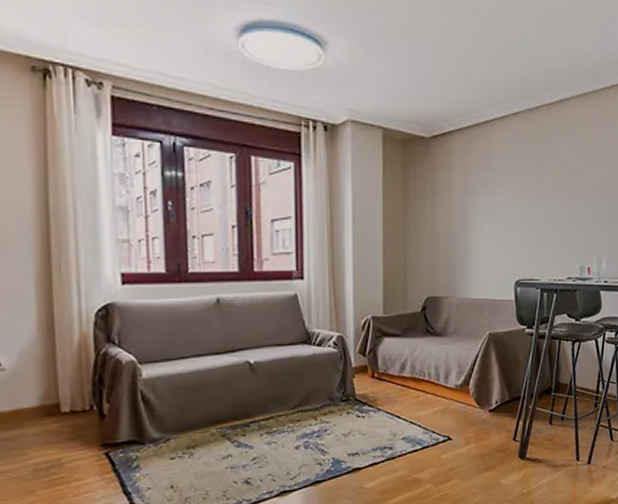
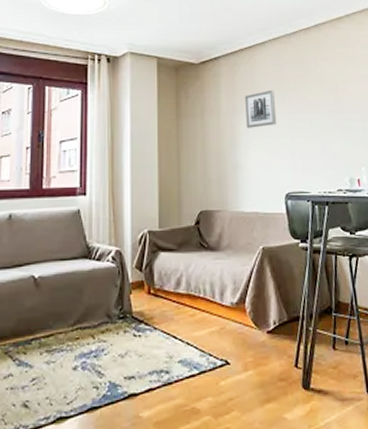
wall art: none [478,170,512,212] -> present [244,89,277,128]

